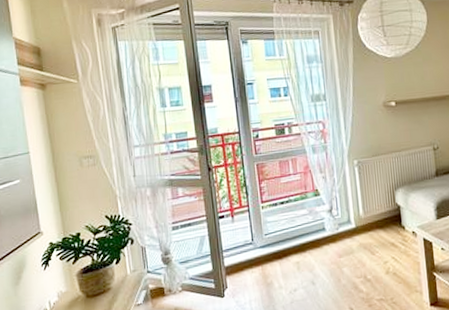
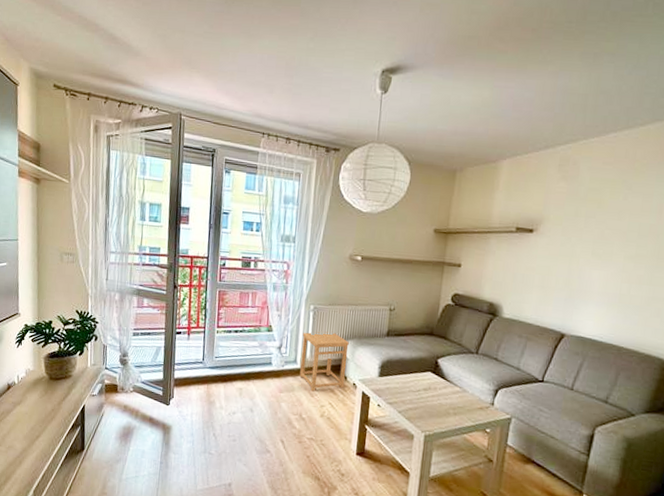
side table: none [351,182,404,249] -> present [299,331,349,392]

